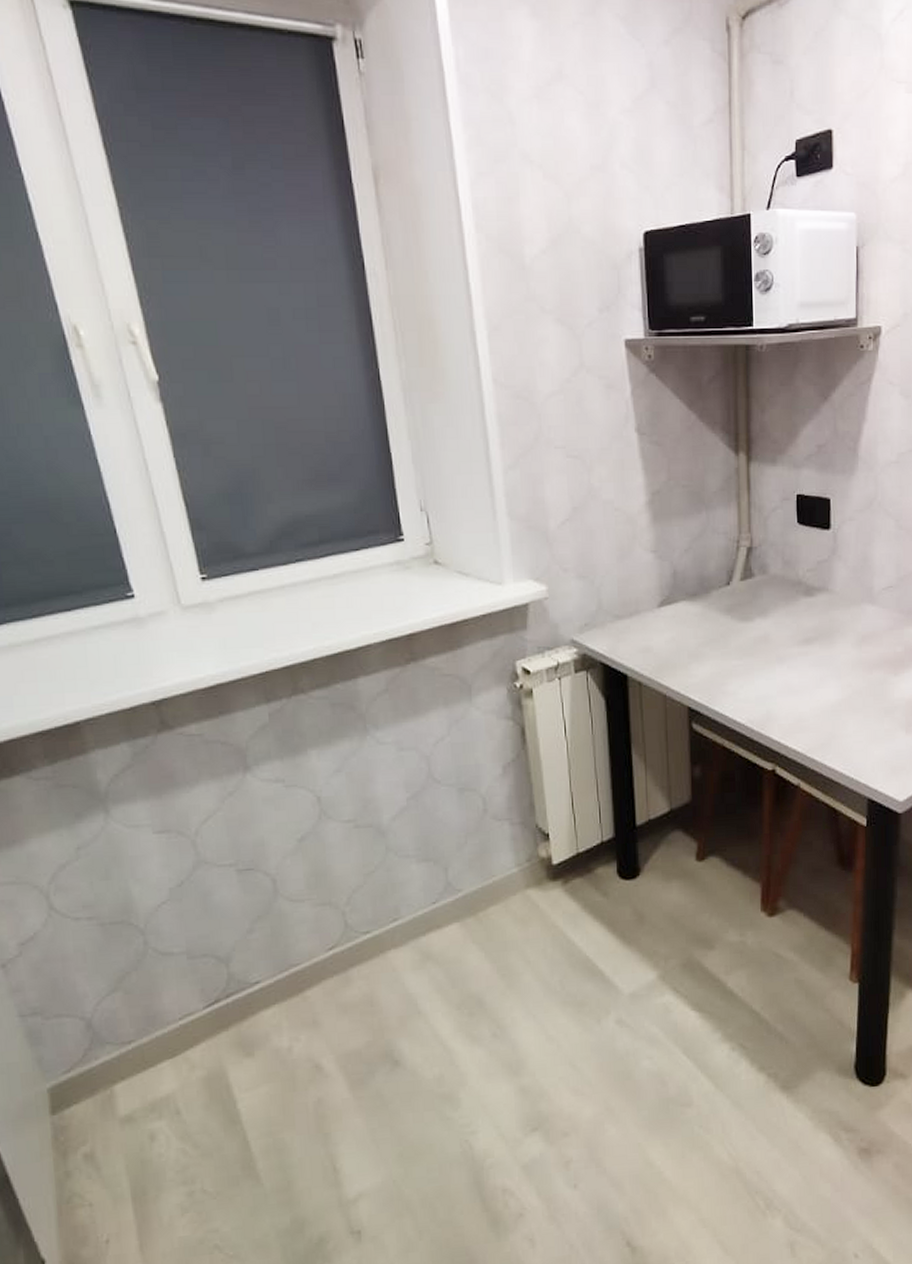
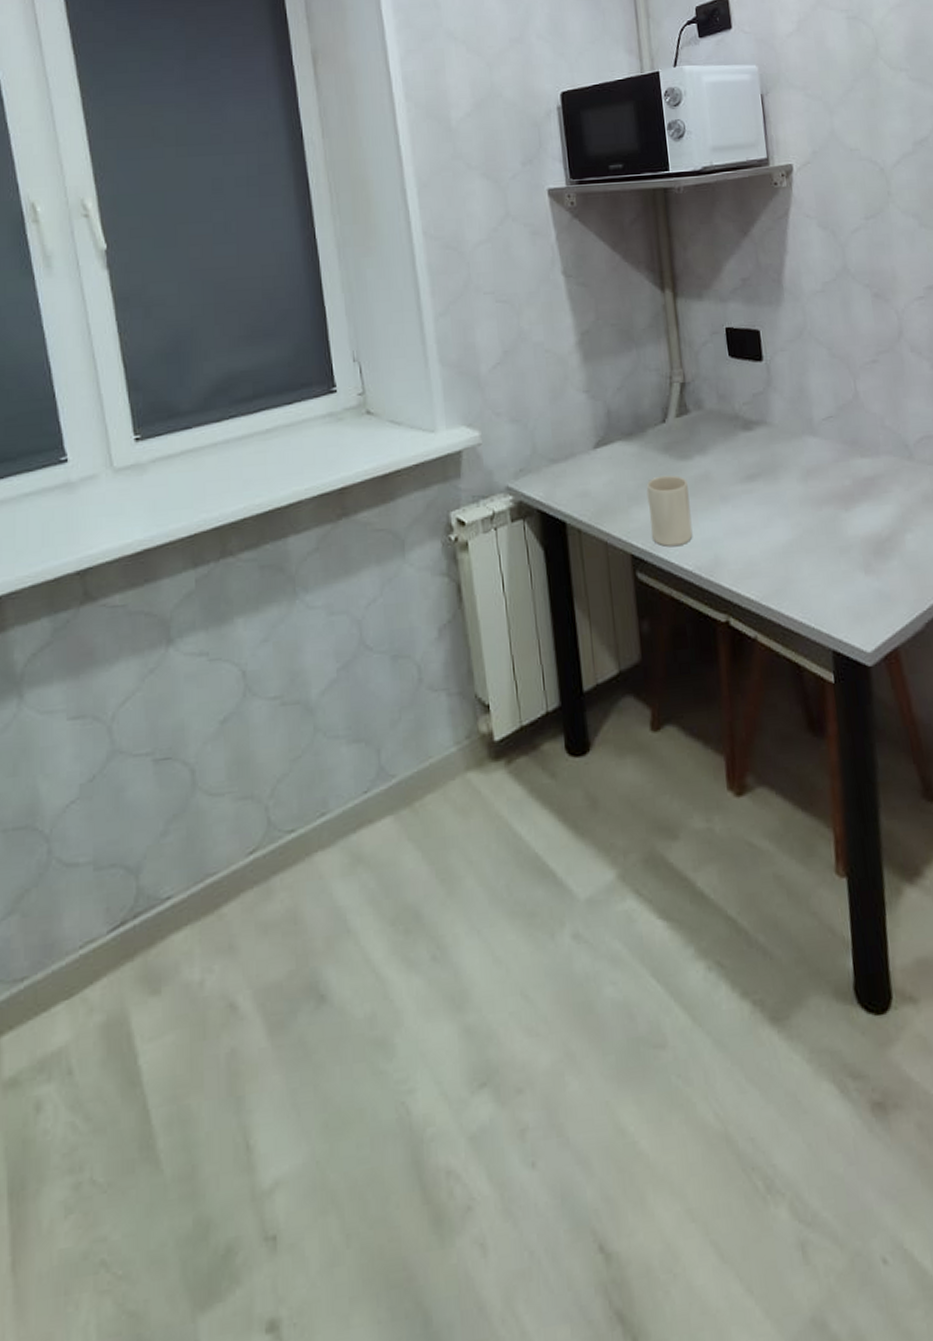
cup: none [707,635,748,702] -> present [646,474,693,547]

